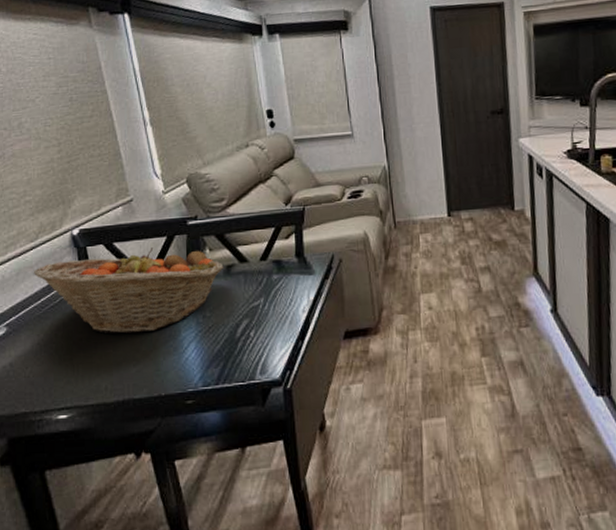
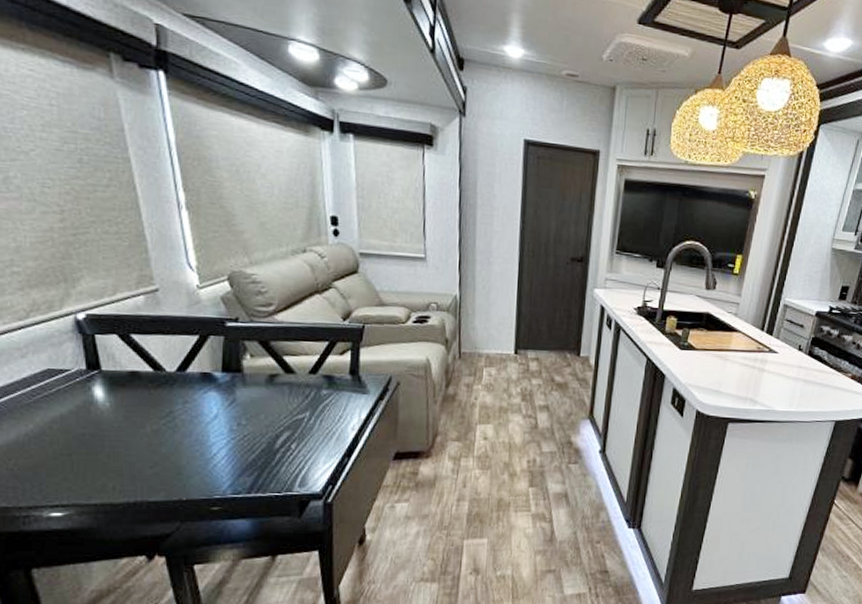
fruit basket: present [34,247,224,334] -> none [22,345,266,434]

